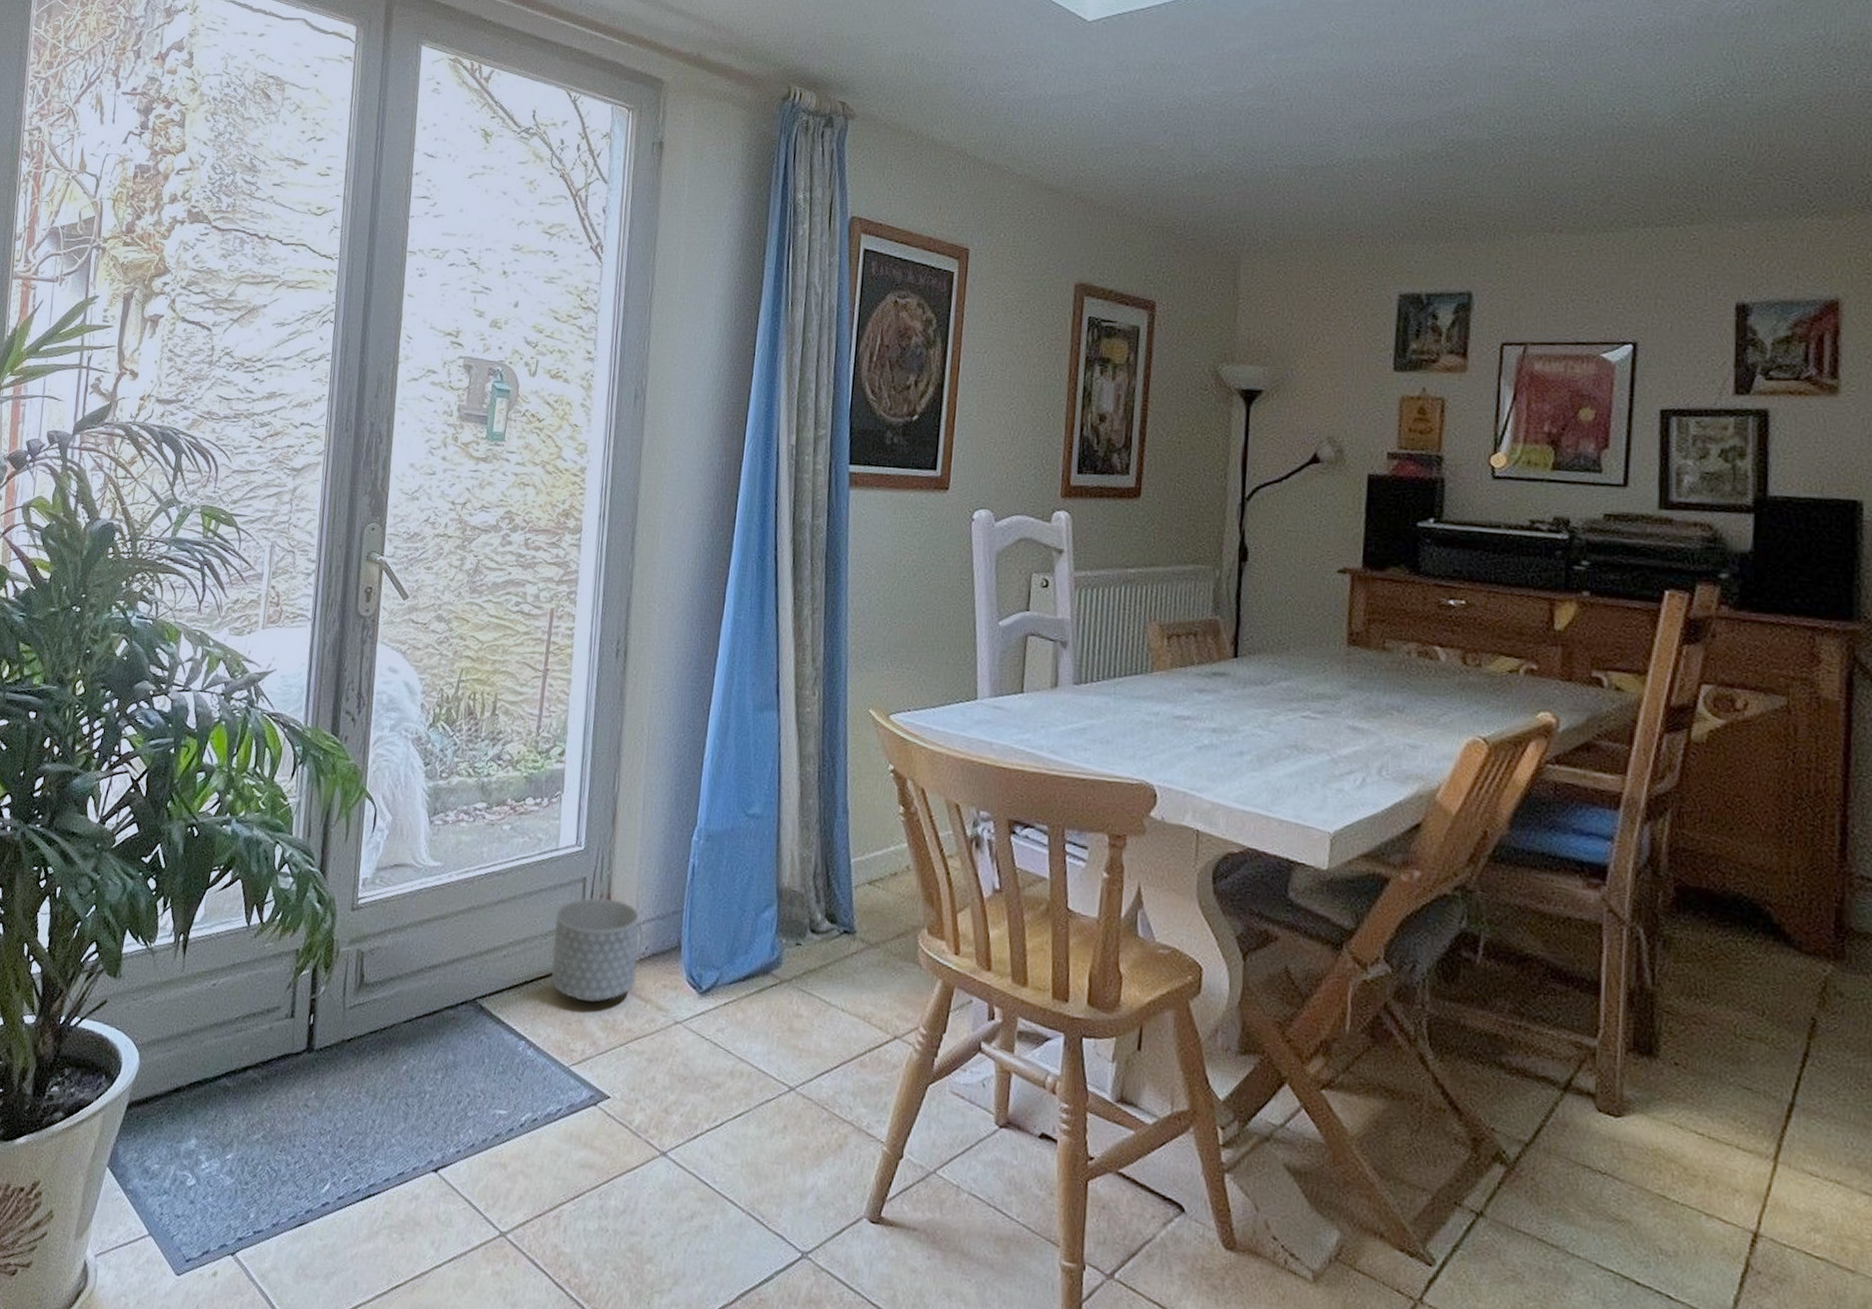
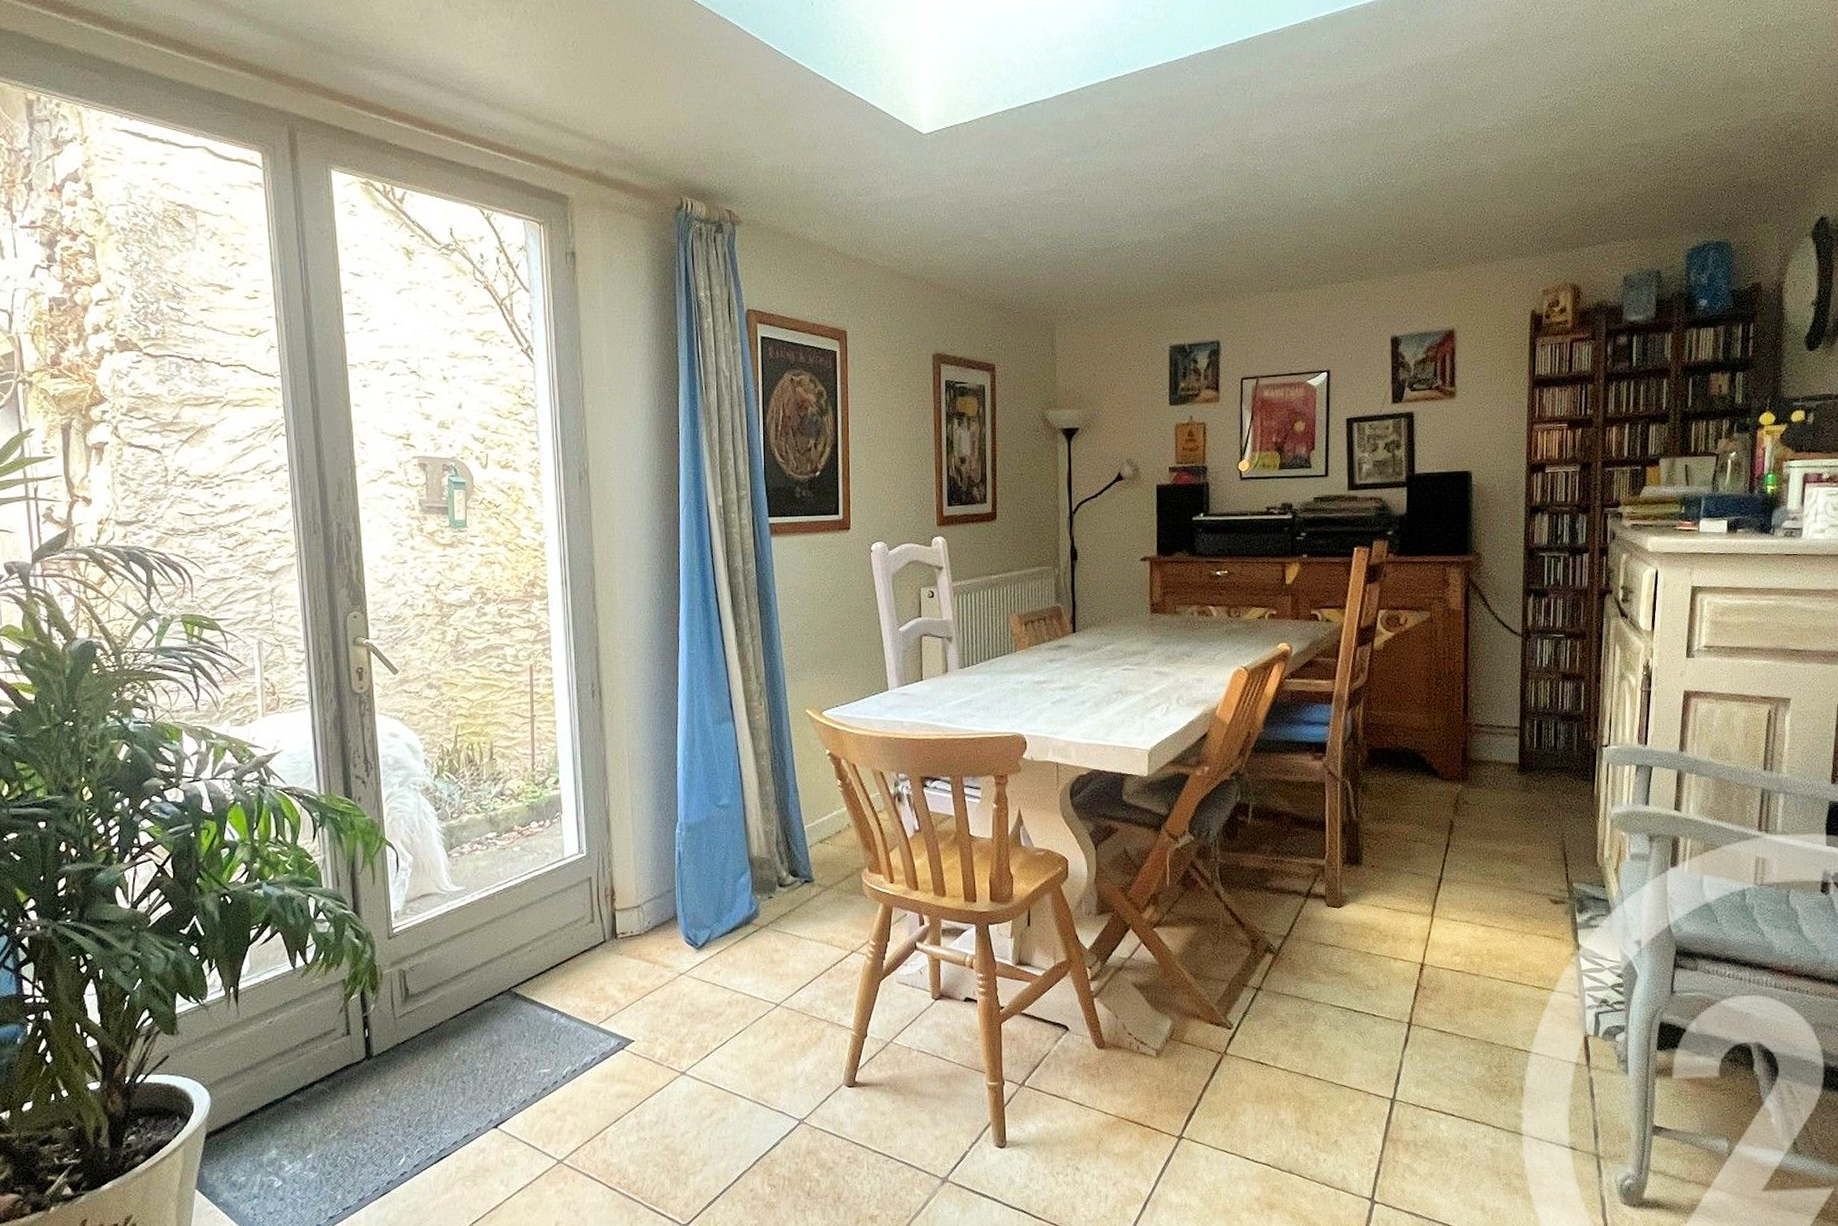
planter: present [551,897,640,1003] -> none [569,890,644,974]

